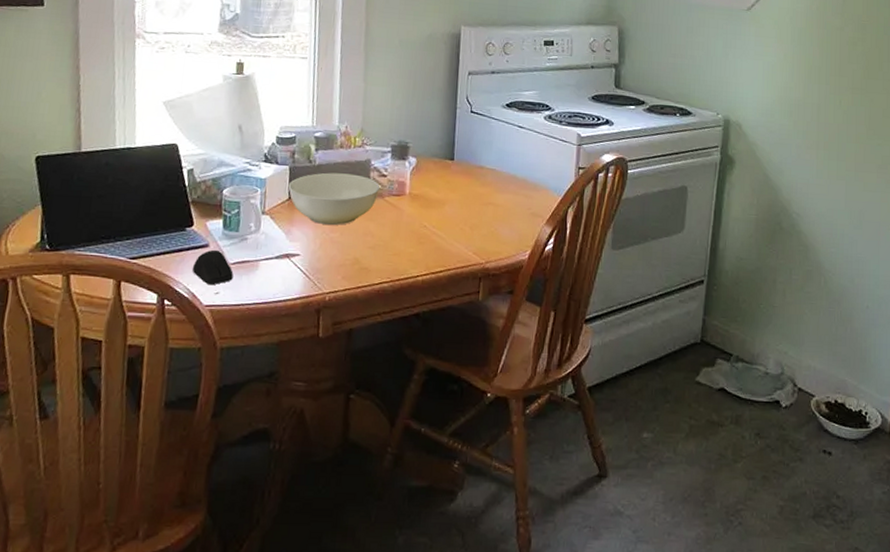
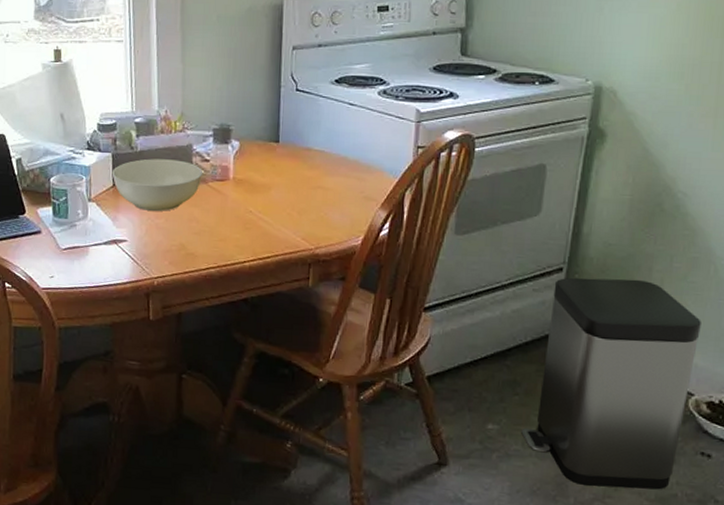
computer mouse: present [193,249,234,285] -> none [28,236,66,269]
pedal bin: none [672,289,817,489] -> present [521,277,701,490]

